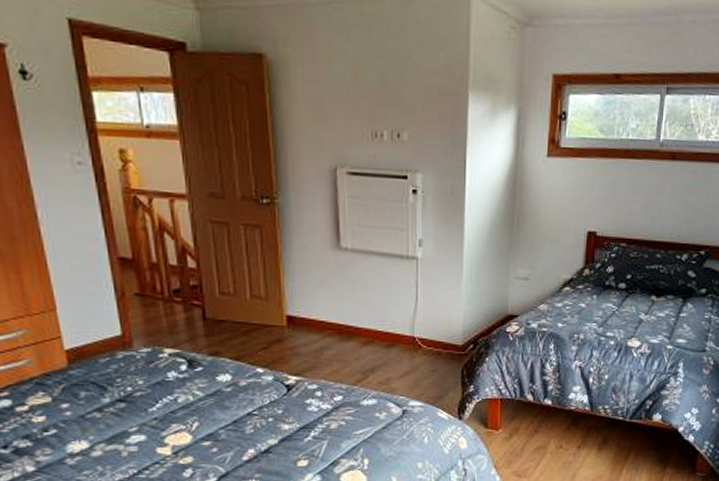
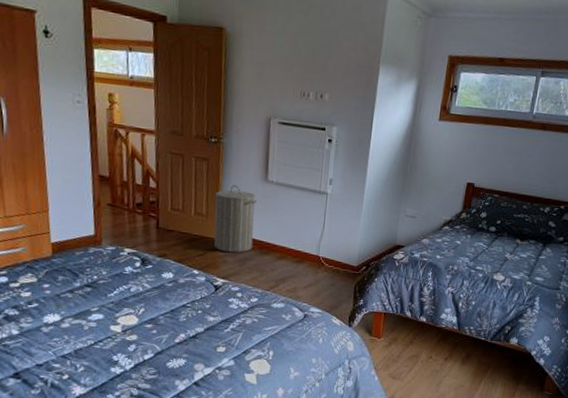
laundry hamper: none [274,257,330,342] -> present [213,185,257,253]

